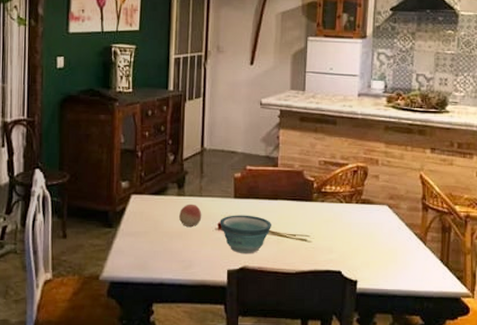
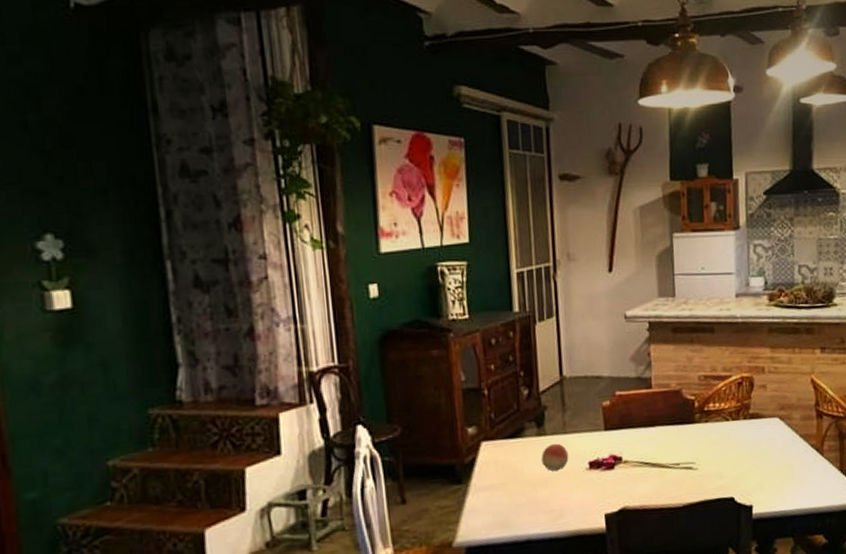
bowl: present [220,215,271,254] -> none [590,447,651,494]

